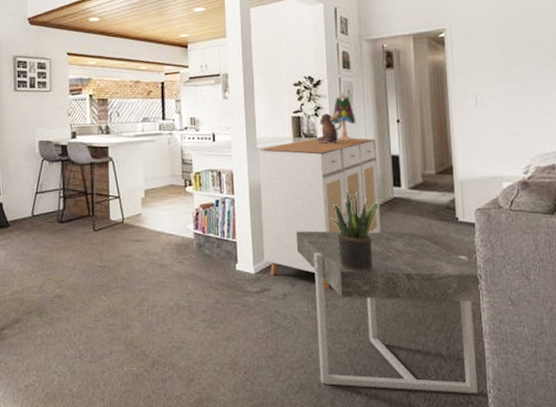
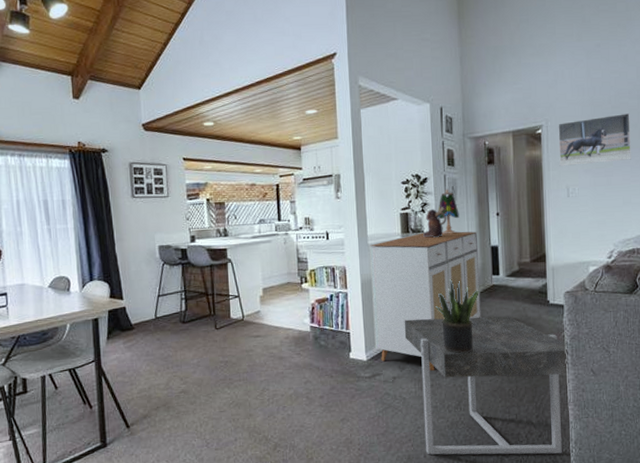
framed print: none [463,17,546,72] -> present [558,112,631,166]

